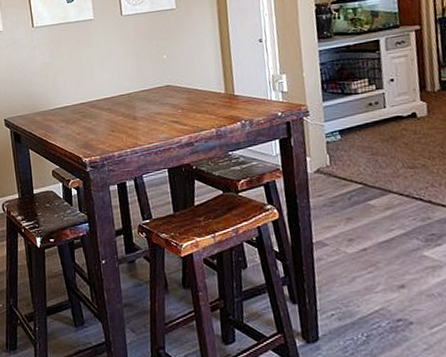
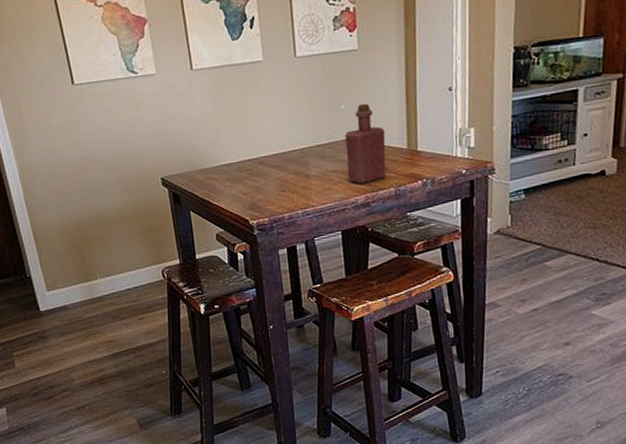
bottle: none [167,54,207,125] -> present [344,104,387,184]

